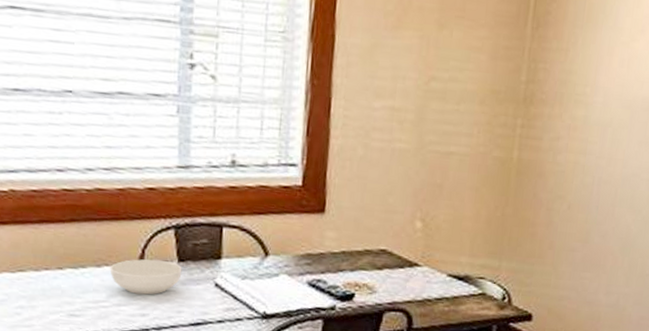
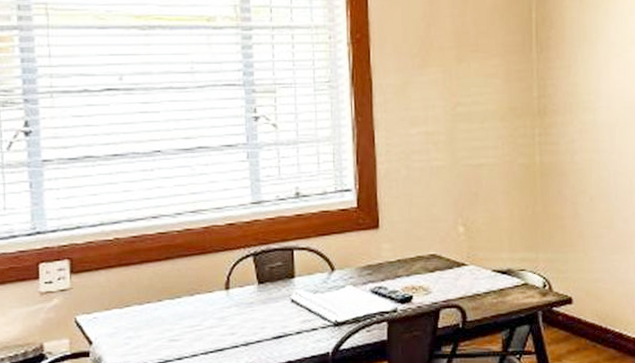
bowl: present [110,259,182,295] -> none [201,284,262,316]

